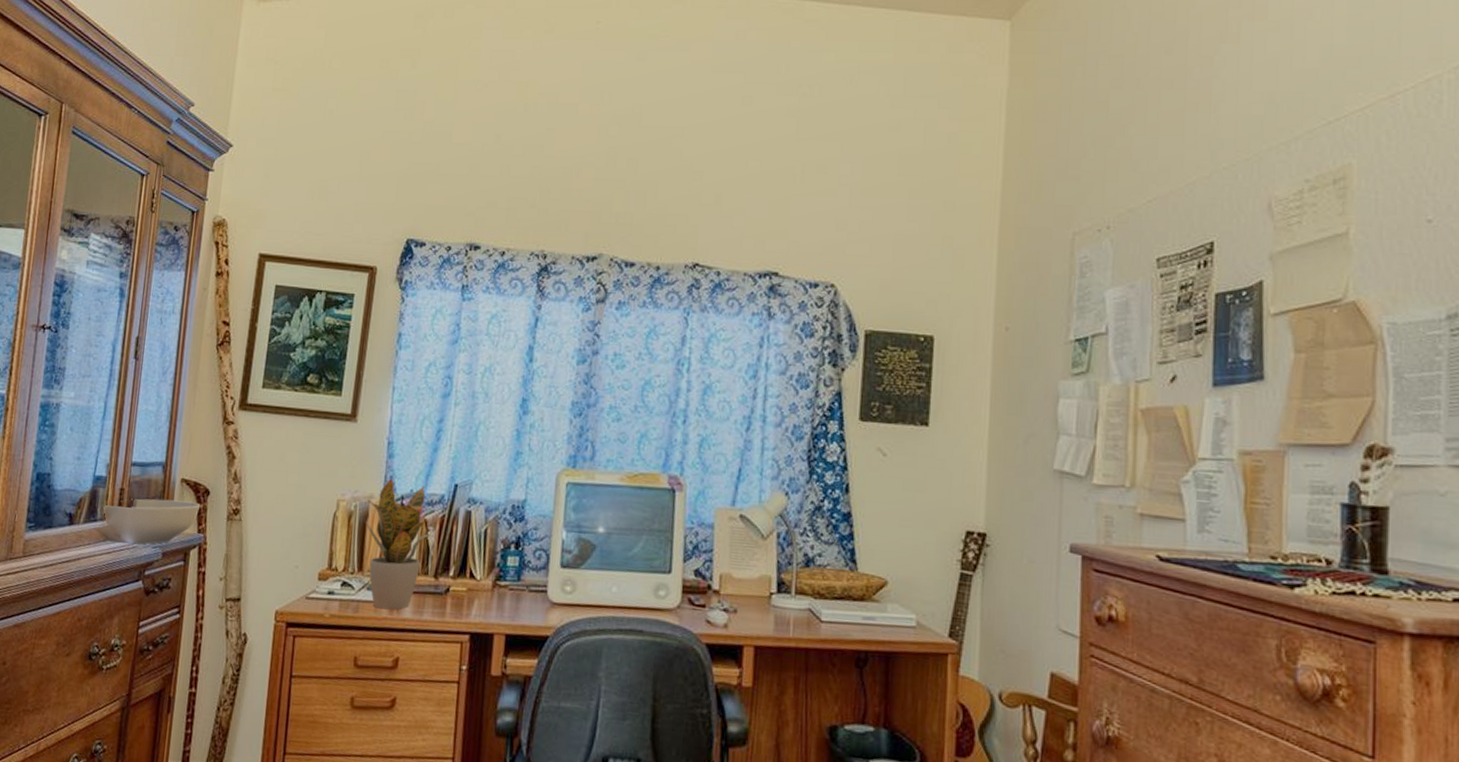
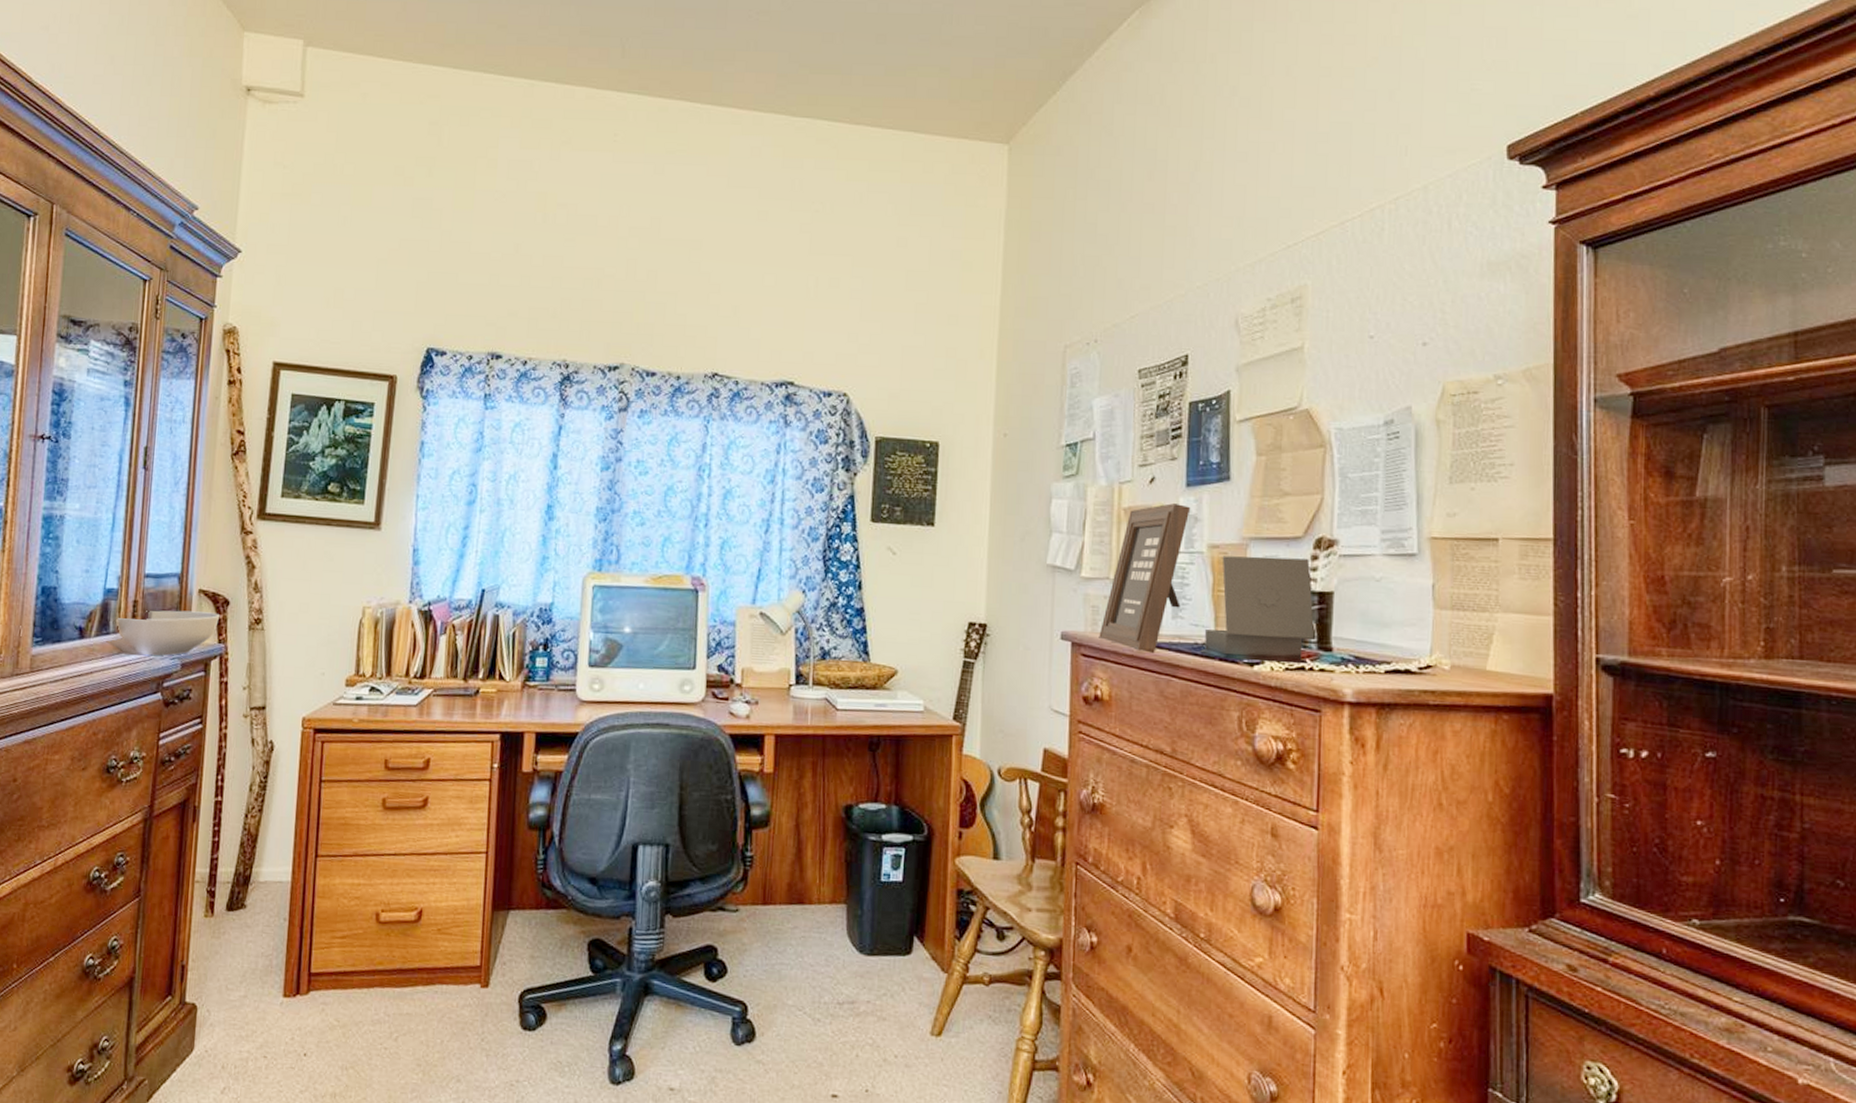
potted plant: present [365,478,436,610] -> none [392,584,464,713]
picture frame: none [1113,405,1218,571] -> present [1099,503,1191,653]
jewelry box: none [1229,464,1367,589] -> present [1199,556,1315,665]

